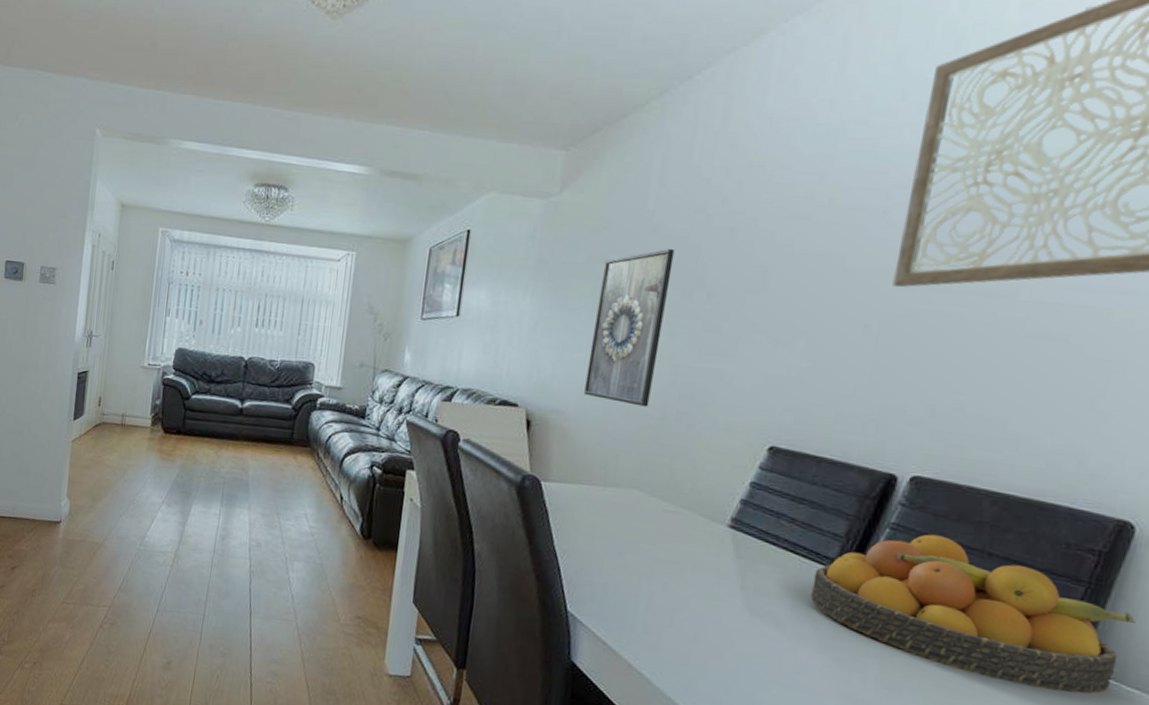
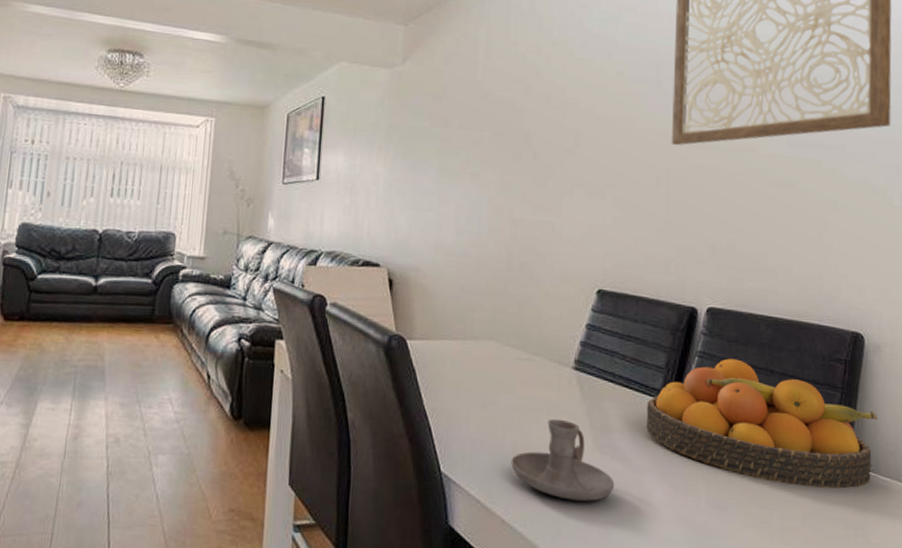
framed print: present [584,248,675,407] -> none [439,113,503,260]
candle holder: none [644,574,764,661] -> present [511,418,615,502]

